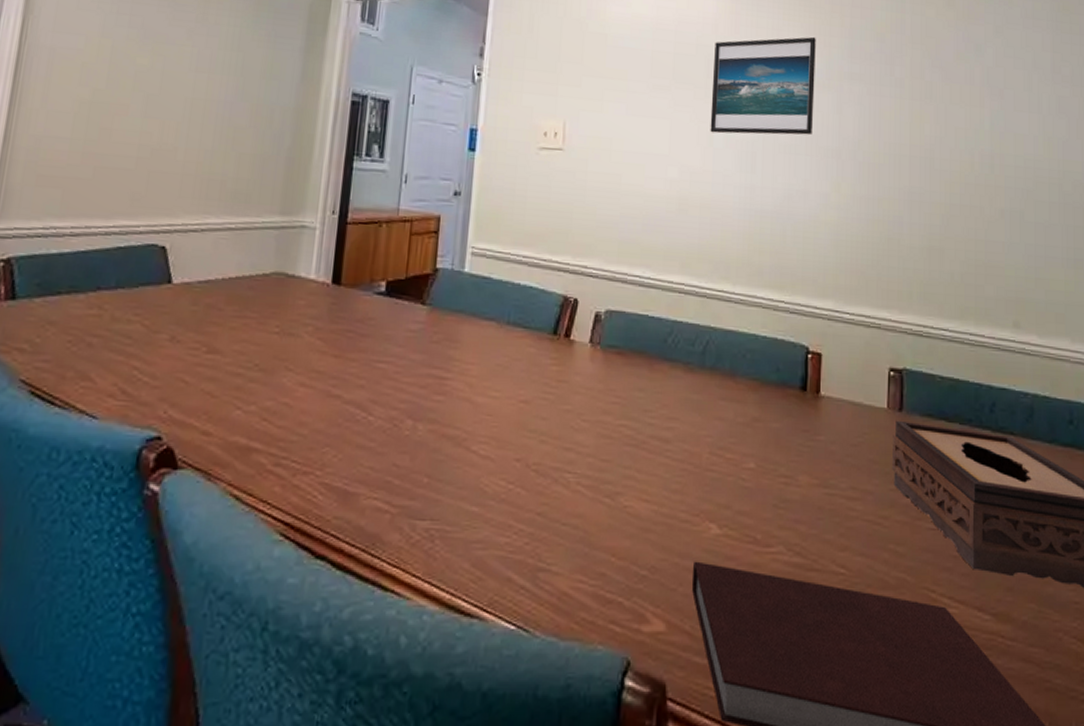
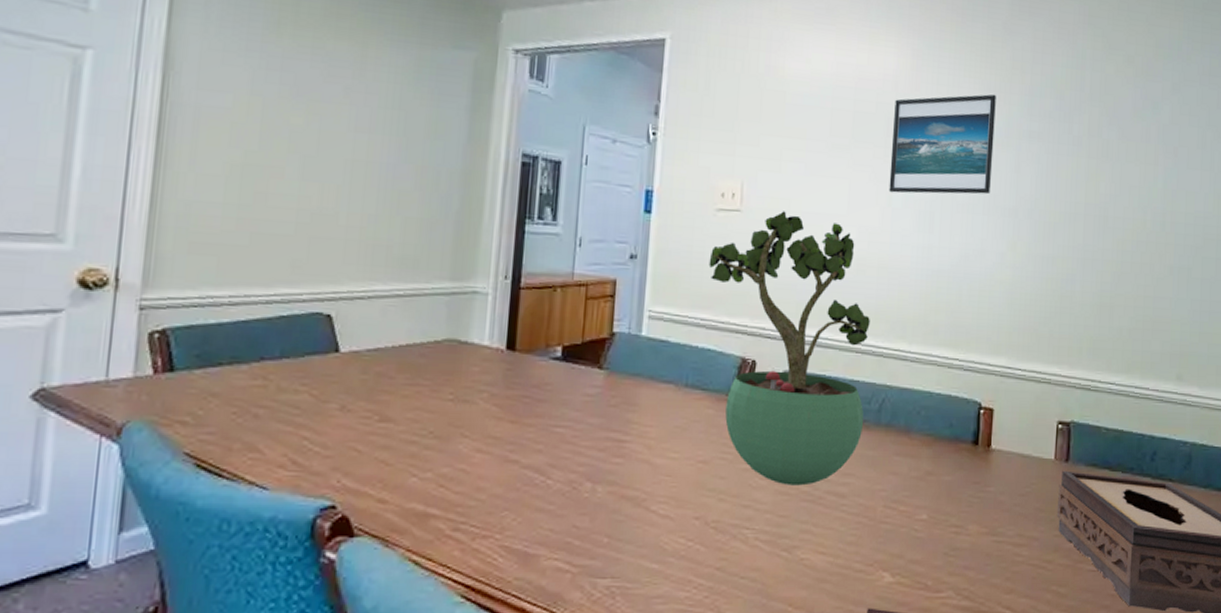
potted plant: none [531,150,693,429] -> present [708,211,870,486]

